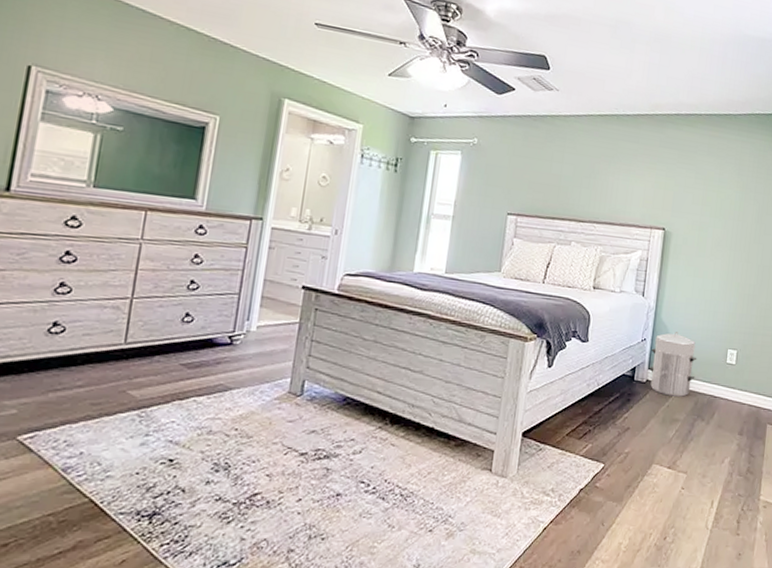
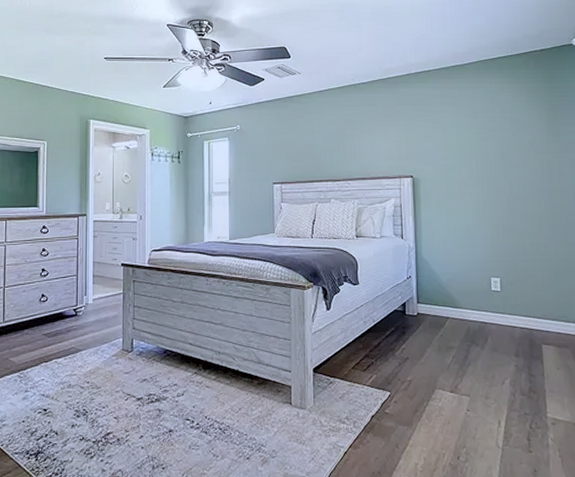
waste bin: present [649,332,697,397] -> none [418,267,463,326]

